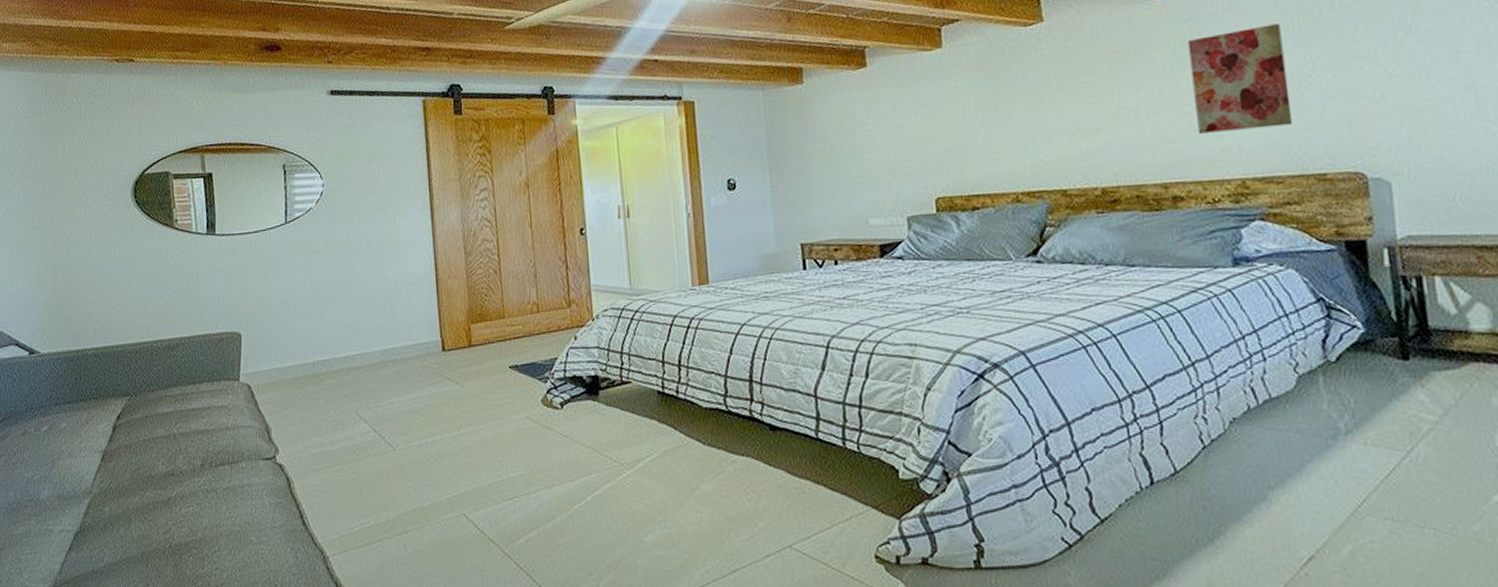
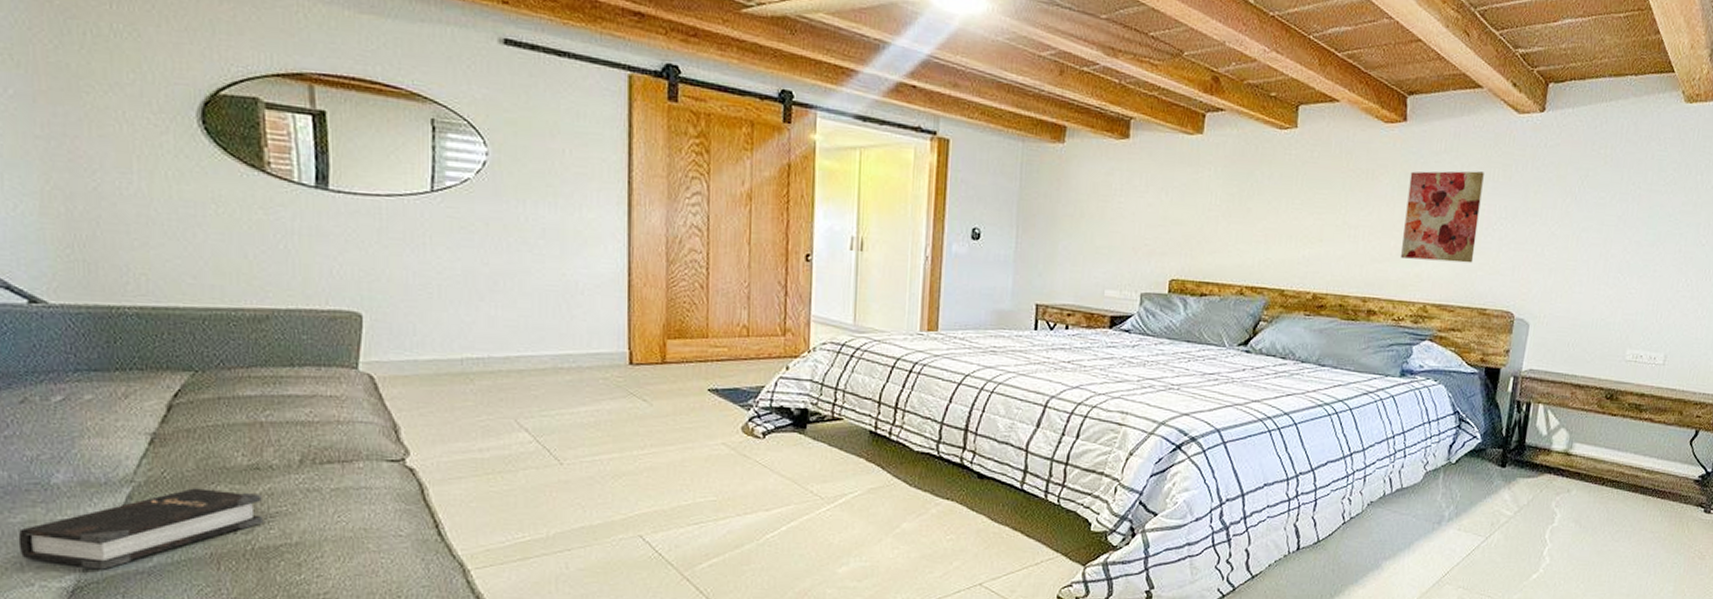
hardback book: none [19,495,177,571] -> present [18,488,262,570]

